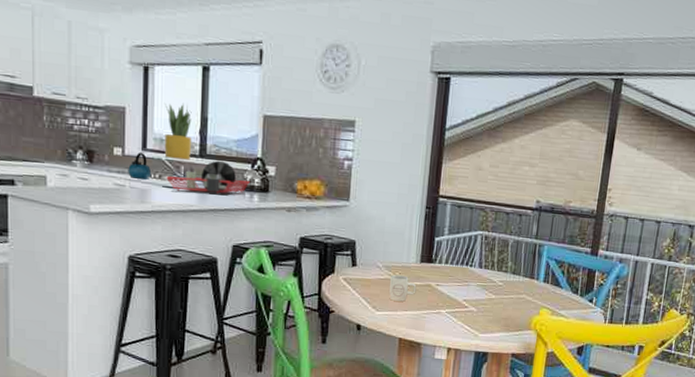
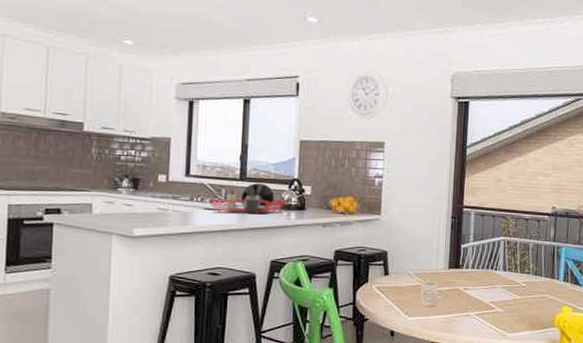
kettle: present [128,153,152,179] -> none [171,179,194,203]
planter: present [164,103,192,160] -> none [206,132,233,184]

